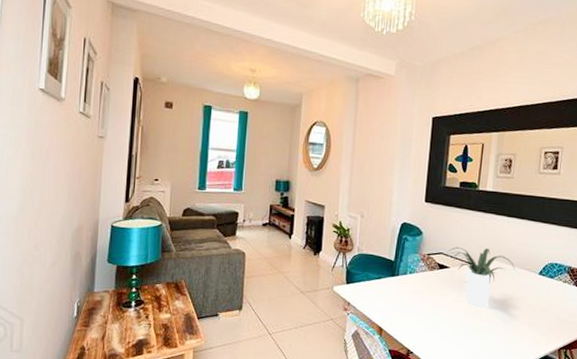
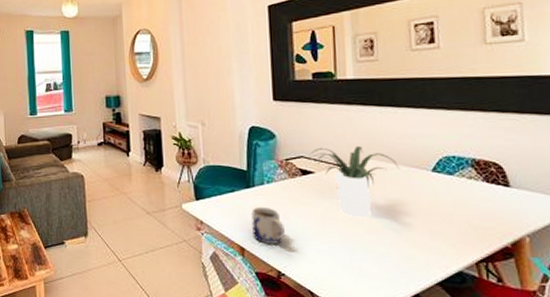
mug: none [391,293,419,326] -> present [251,206,285,244]

